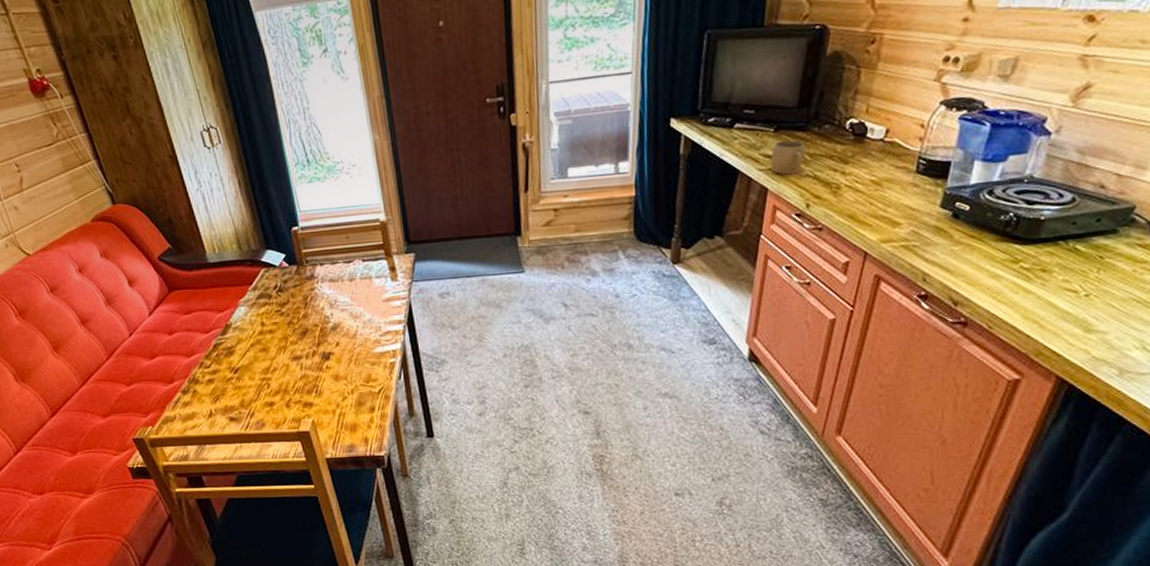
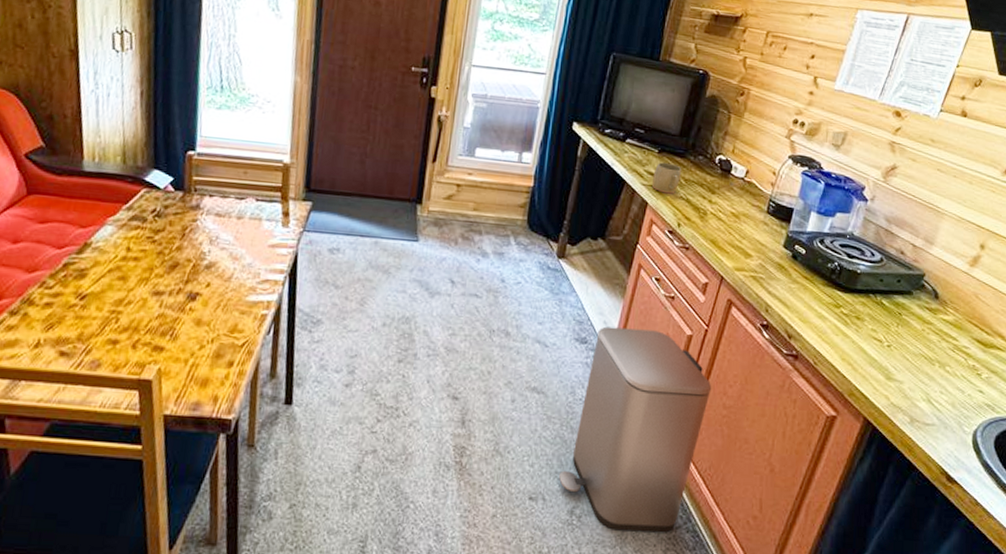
pedal bin: none [703,320,864,515] -> present [559,326,712,533]

